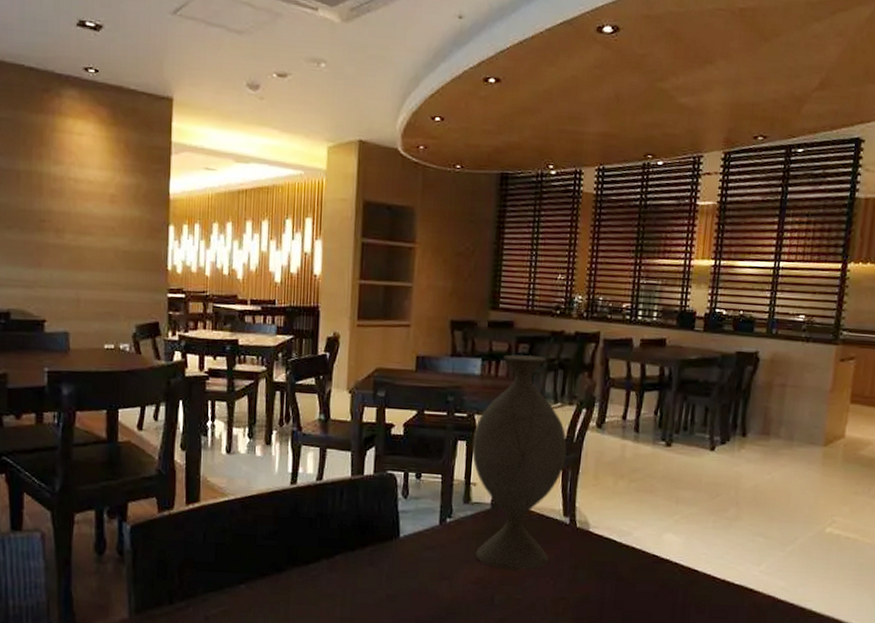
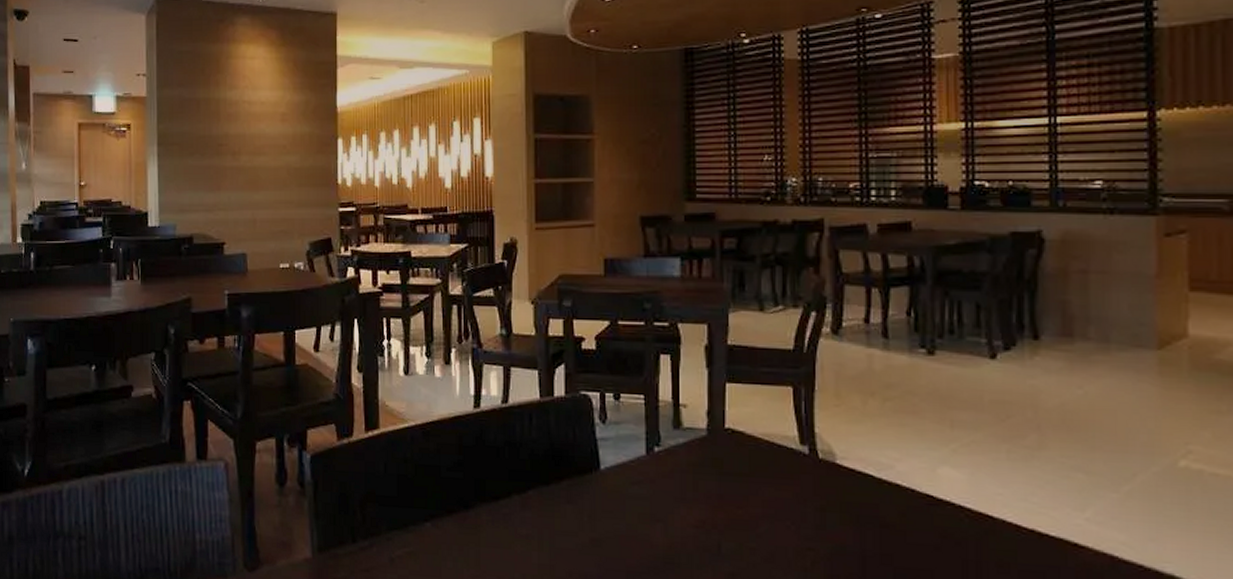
decorative vase: present [472,355,567,571] -> none [678,251,796,513]

